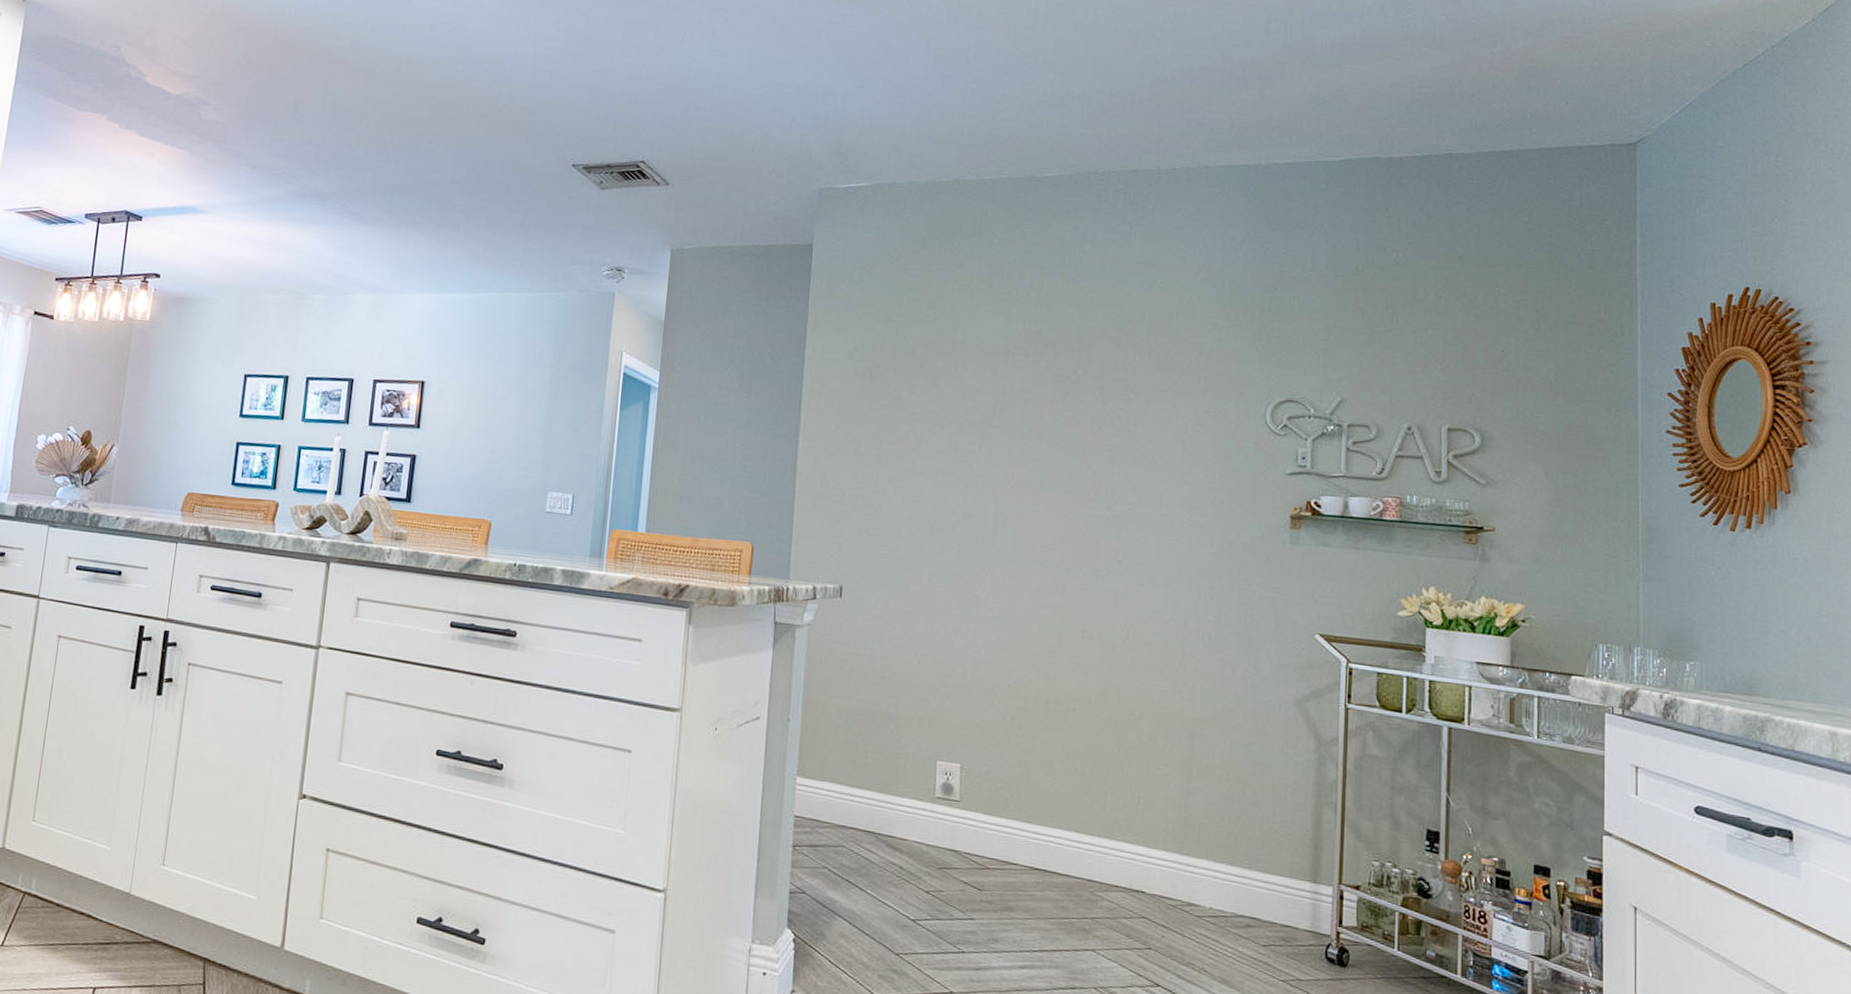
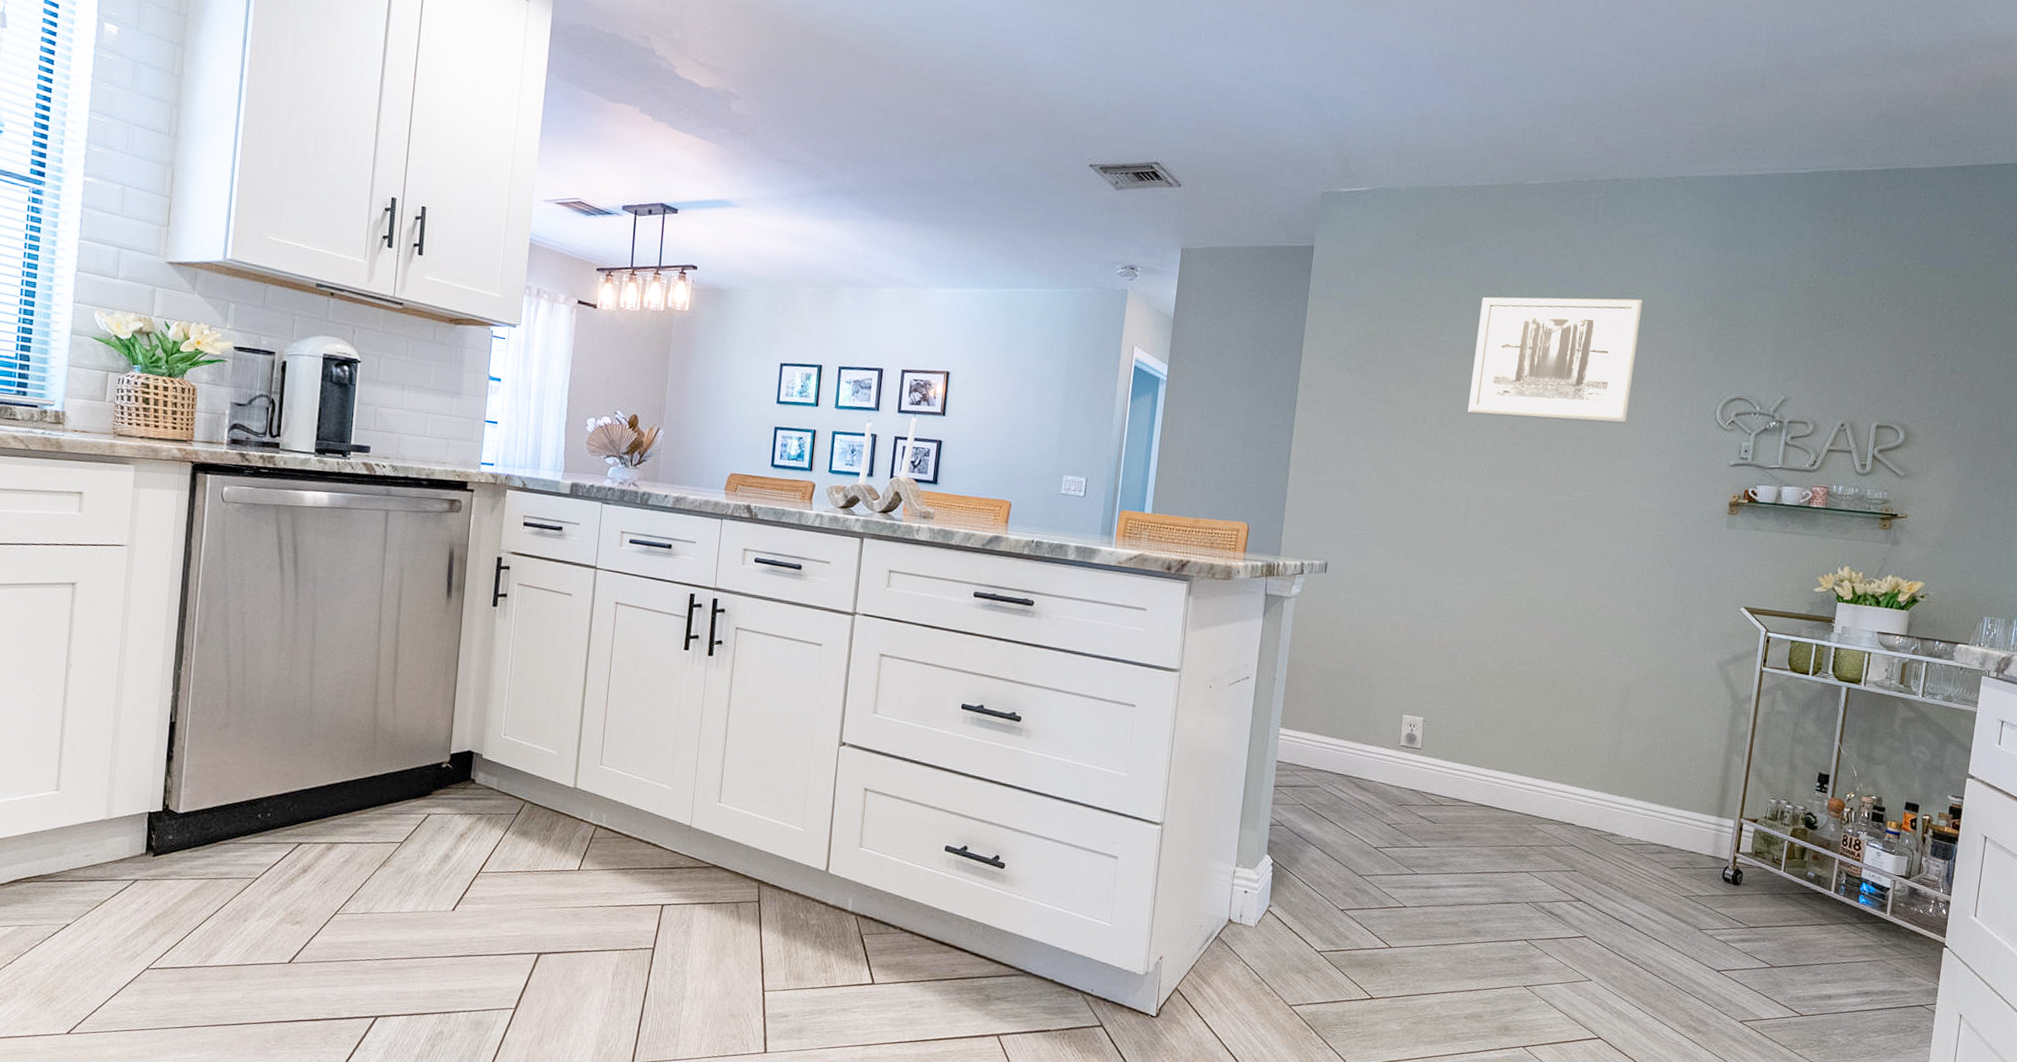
wall art: none [990,294,1175,430] -> present [1468,296,1644,424]

